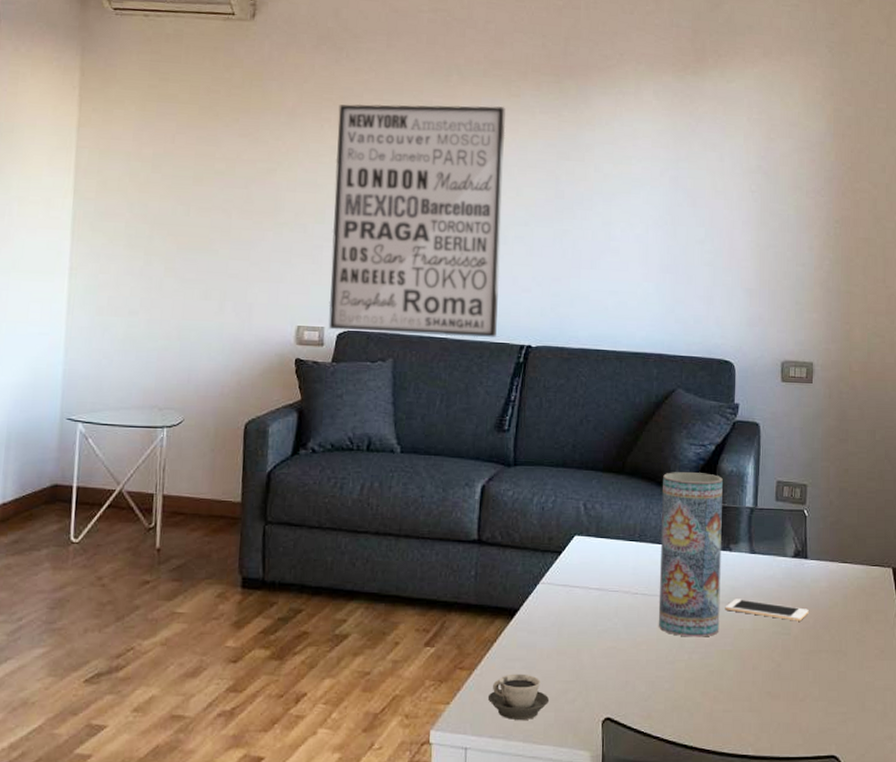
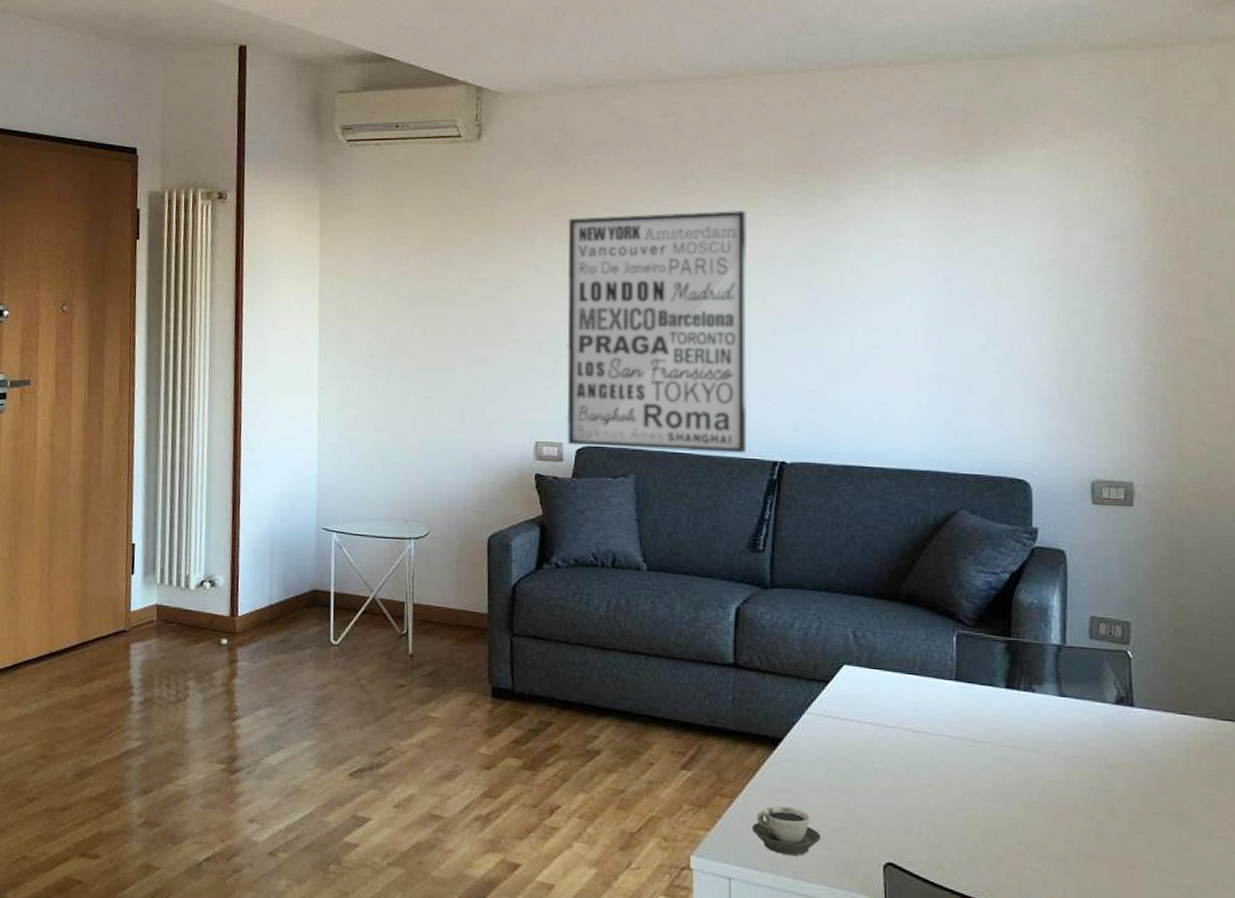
vase: present [659,472,723,637] -> none [946,601,1023,785]
cell phone: present [725,599,809,621] -> none [1029,746,1138,777]

